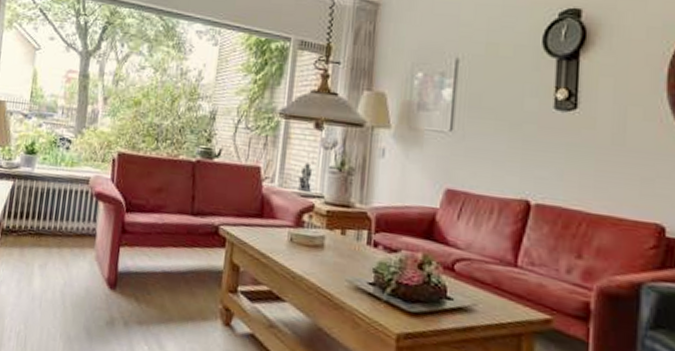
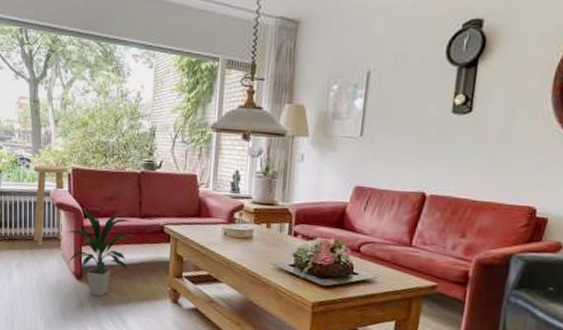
stool: none [64,147,113,245] -> present [34,165,68,247]
indoor plant: none [100,199,182,313] -> present [67,207,133,297]

